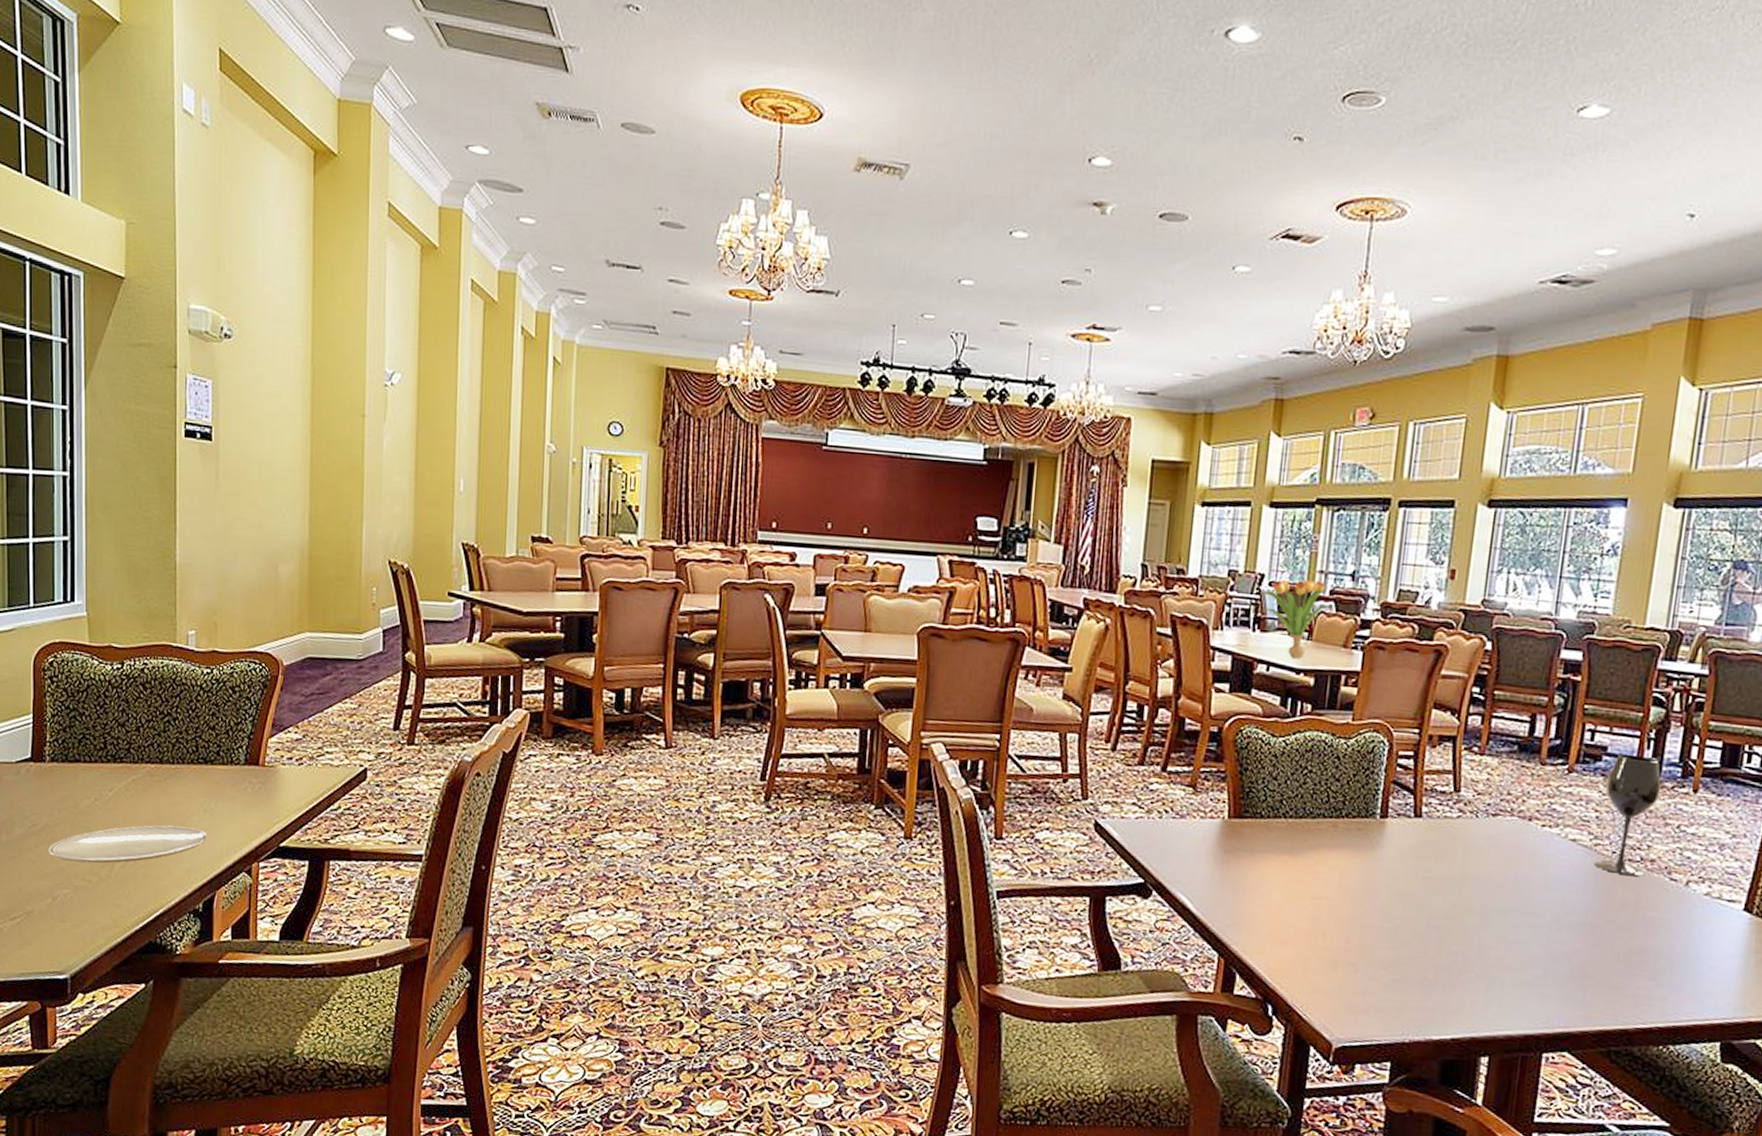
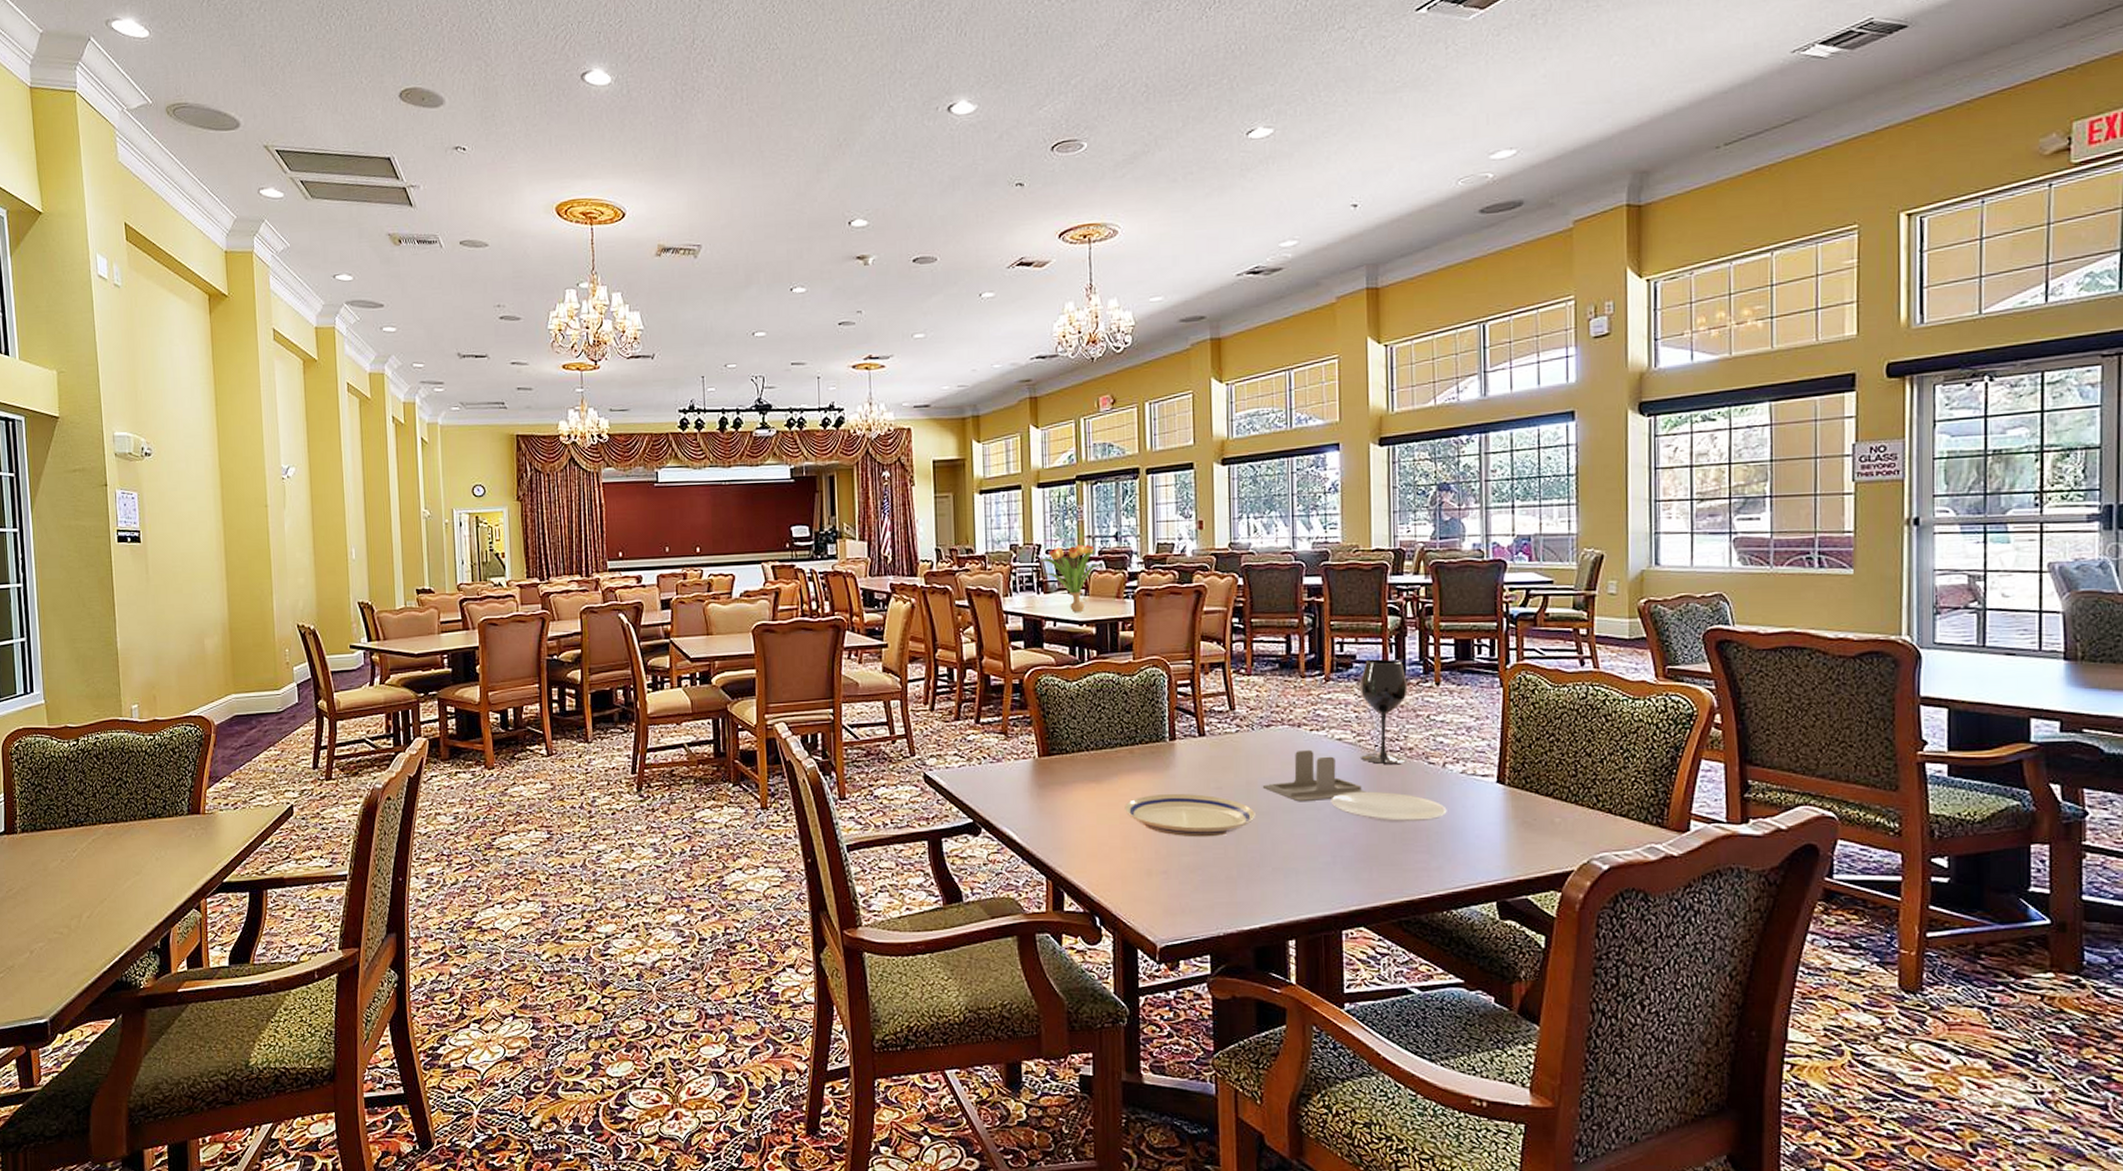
plate: present [48,825,207,864] -> none [24,875,160,917]
plate: none [1318,876,1466,932] -> present [1125,794,1255,837]
napkin holder: none [1479,846,1595,907] -> present [1263,749,1366,802]
plate: none [1552,900,1682,944] -> present [1330,791,1447,822]

